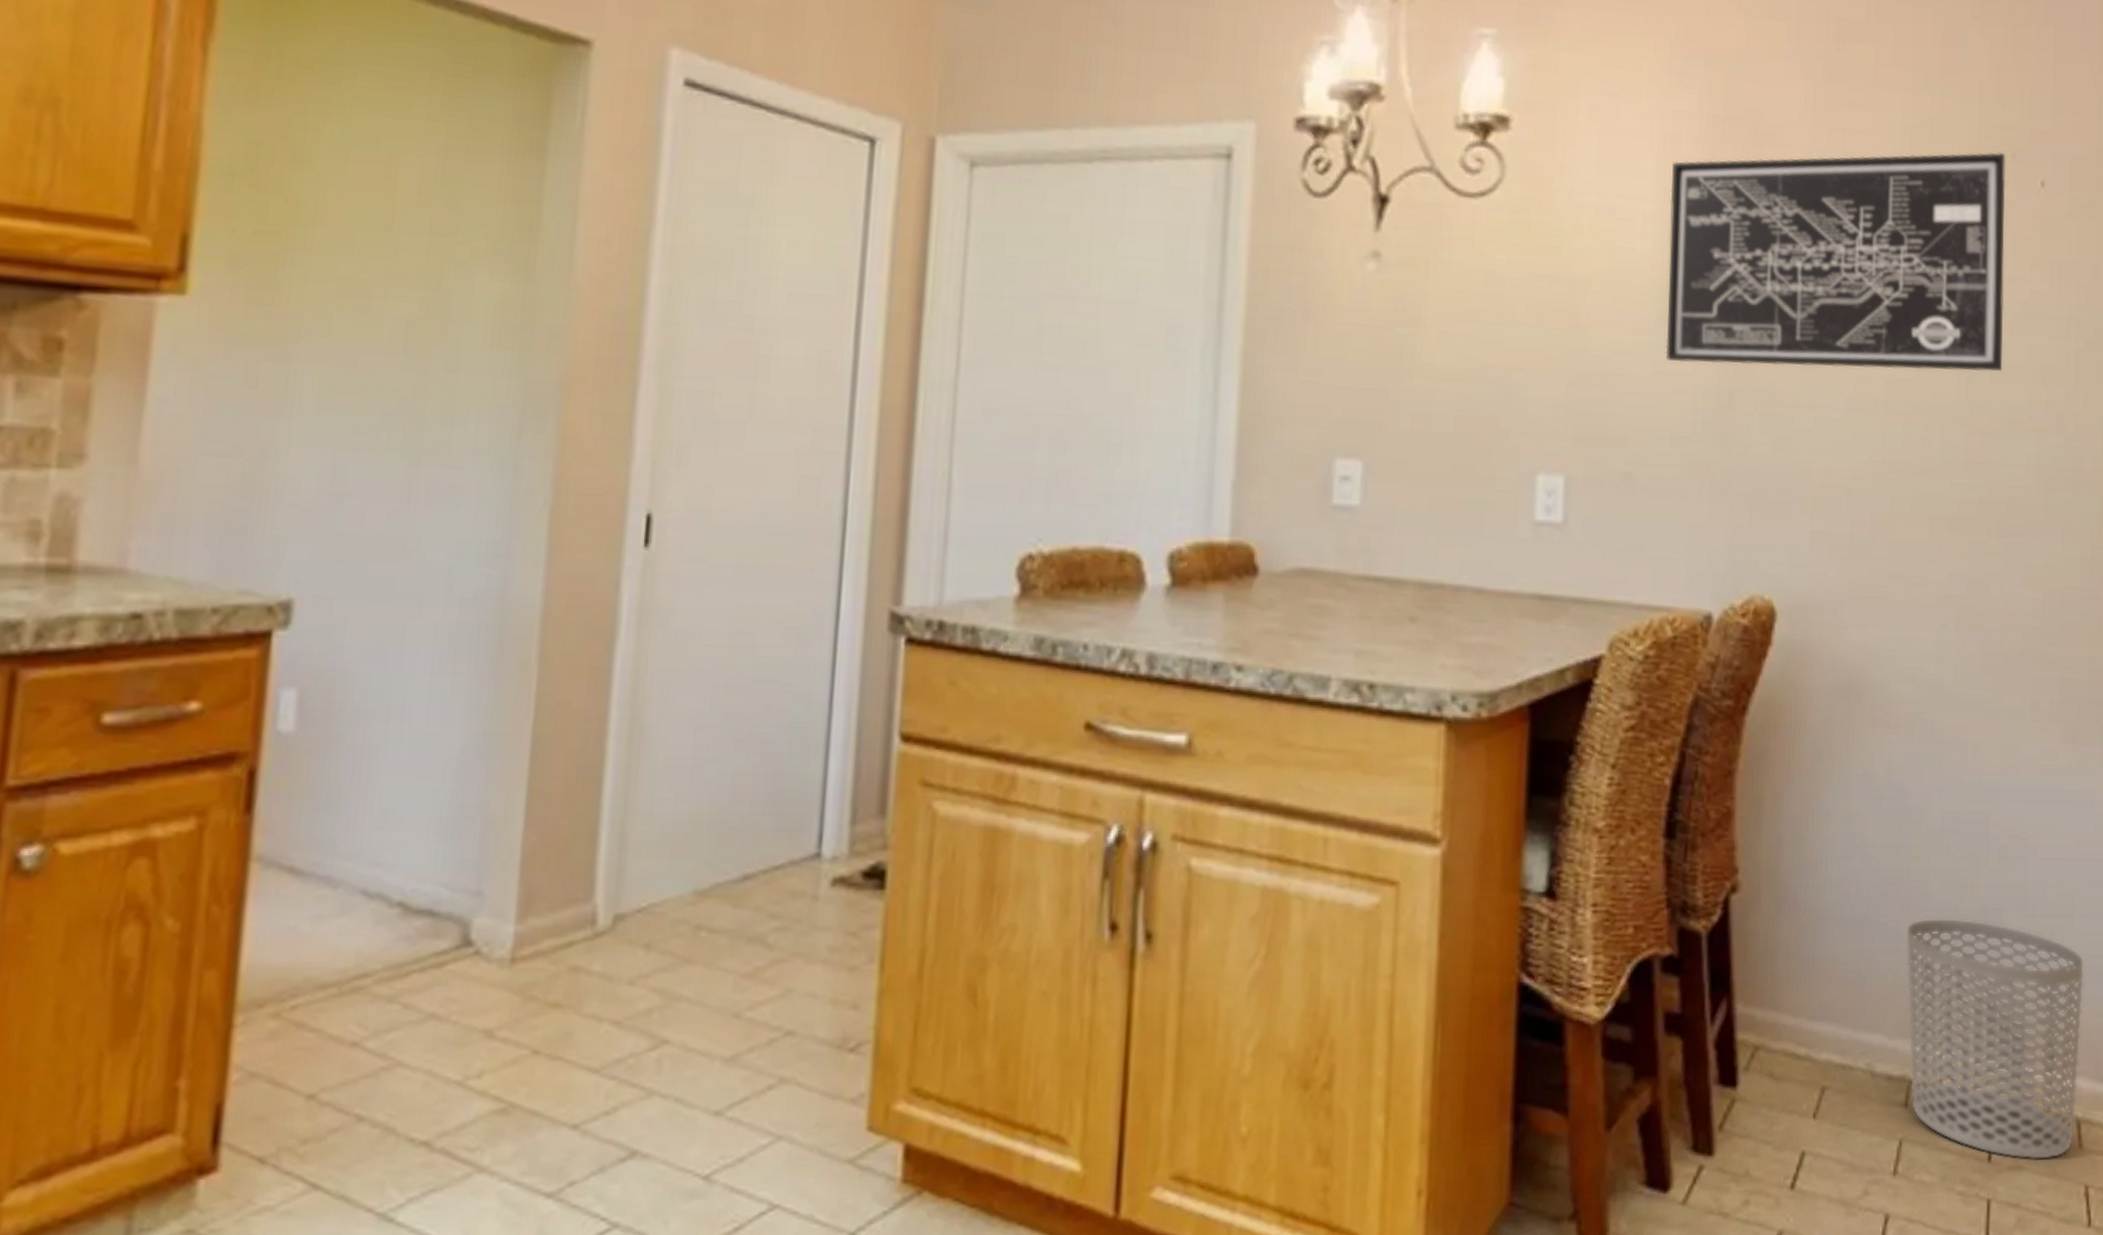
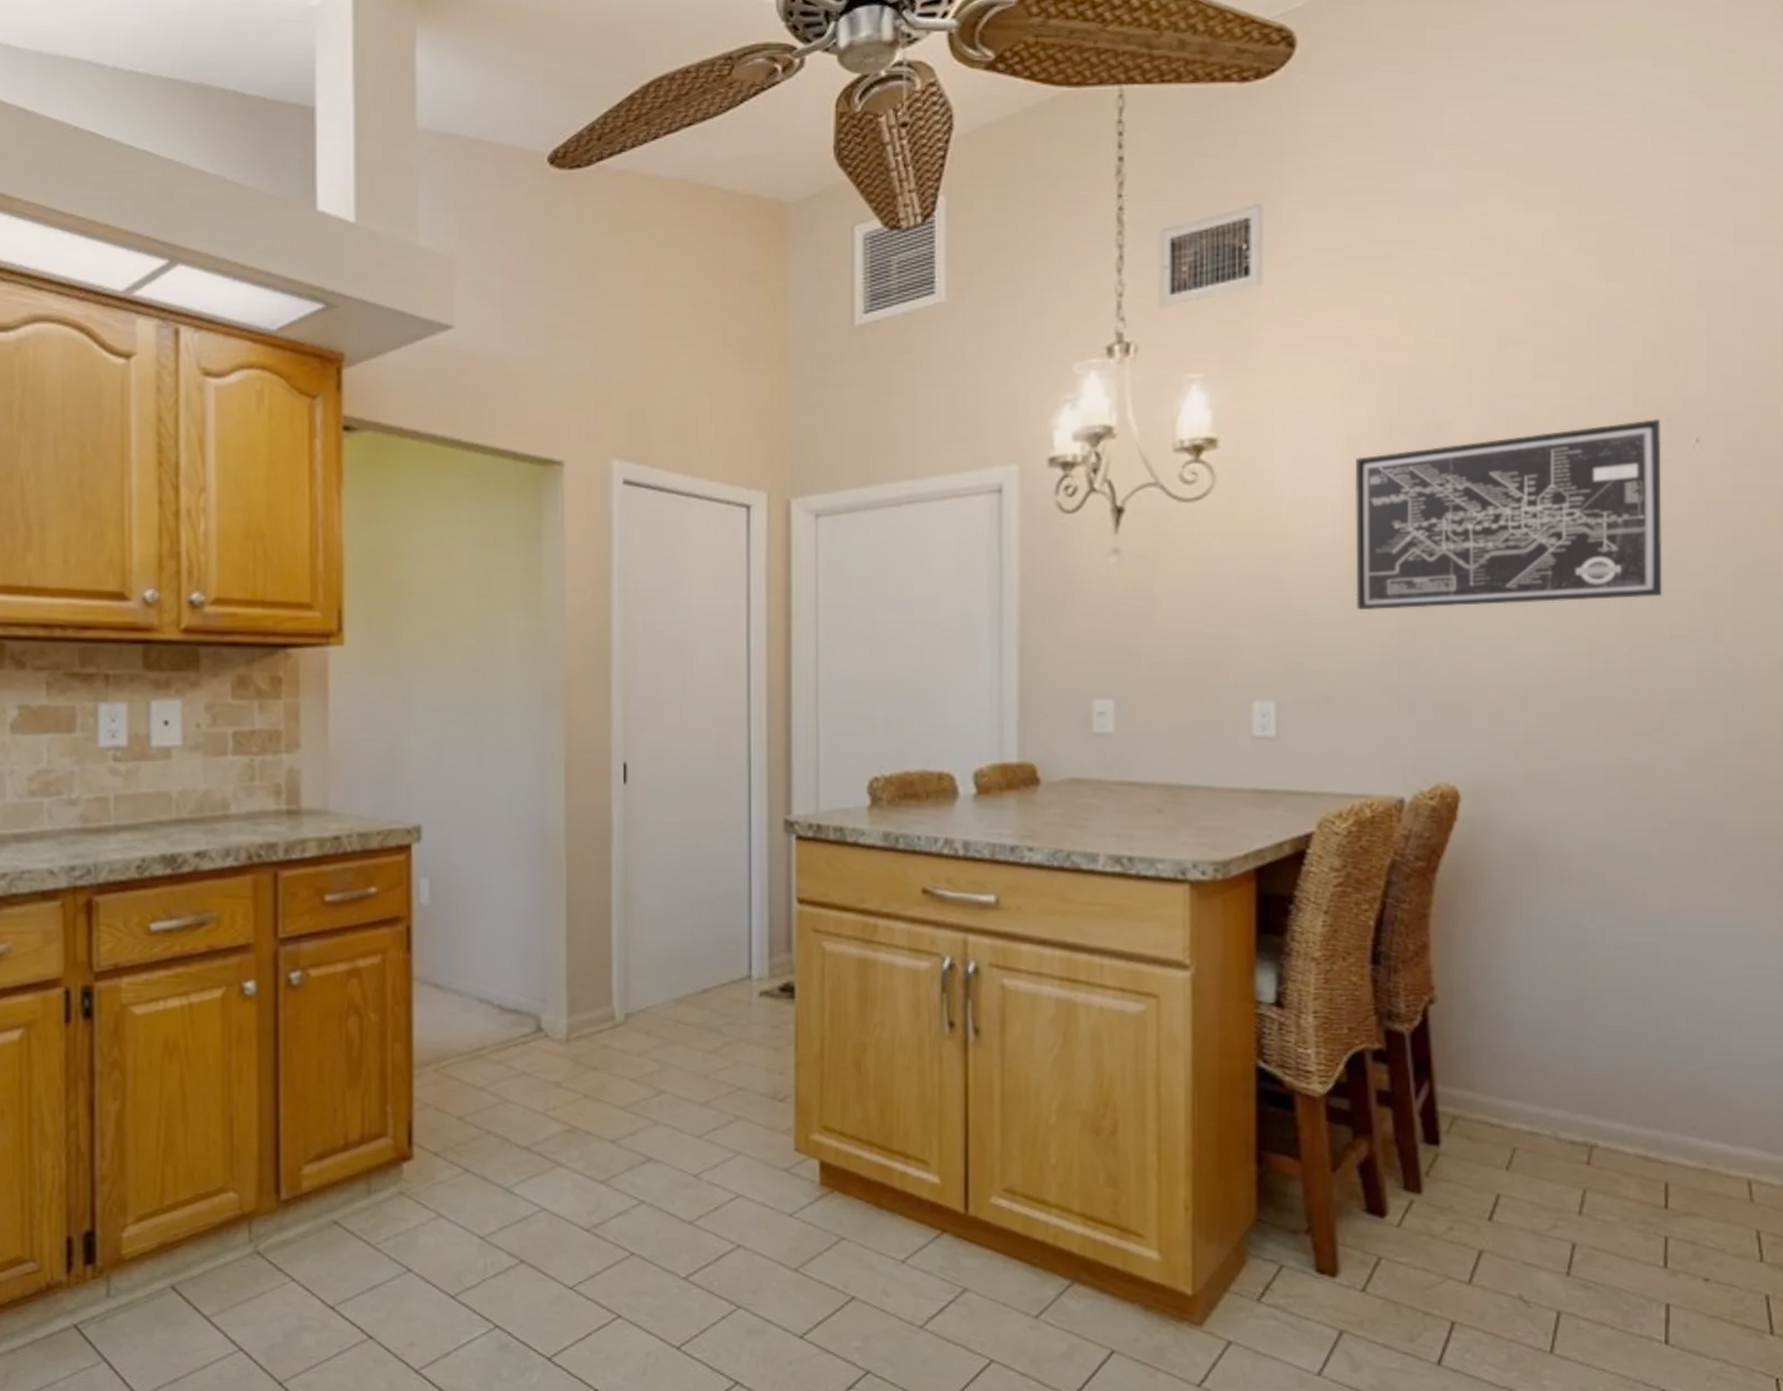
waste bin: present [1906,919,2084,1160] -> none [1585,1025,1752,1209]

